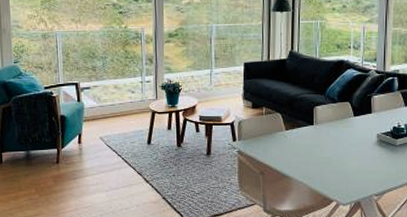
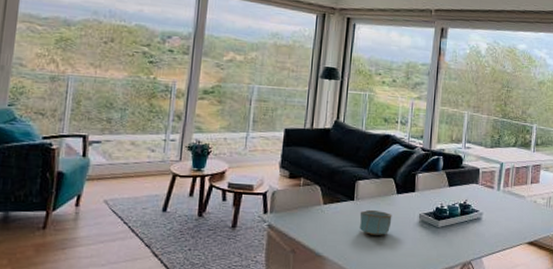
bowl: none [320,132,351,156] -> present [360,209,392,235]

